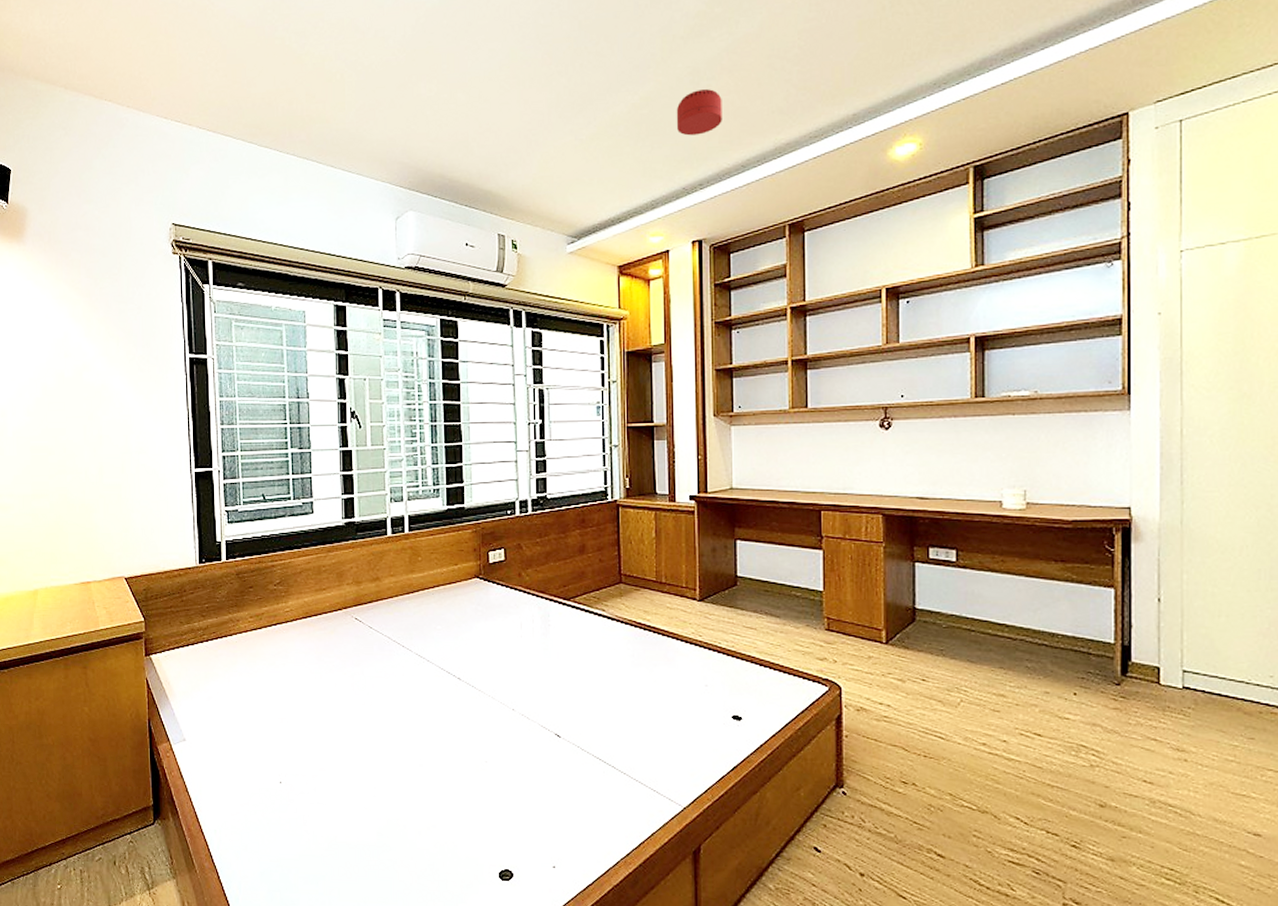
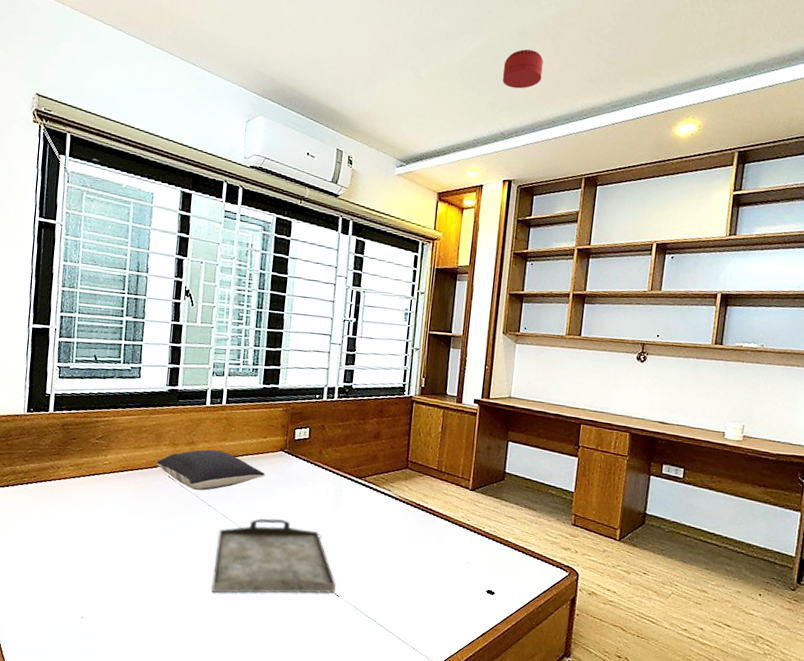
pillow: none [341,584,461,631] -> present [156,449,265,491]
serving tray: none [415,654,555,744] -> present [211,517,336,594]

